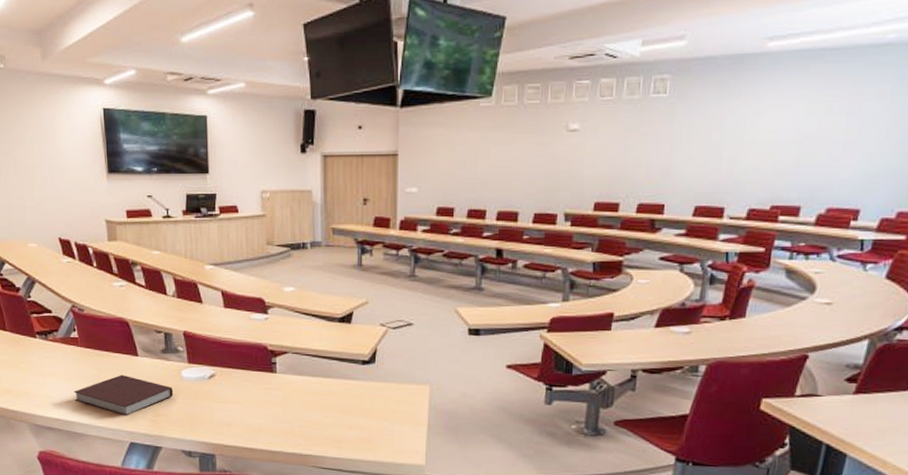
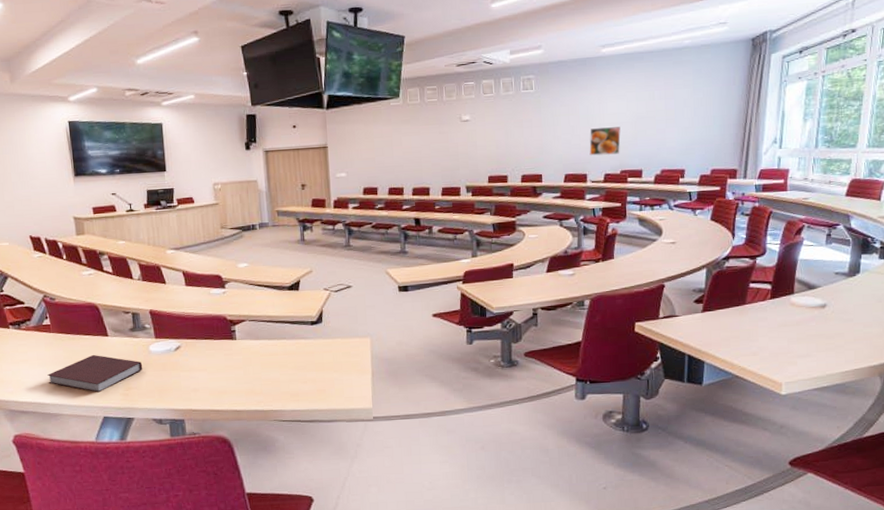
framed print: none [731,148,779,184] -> present [589,127,621,156]

